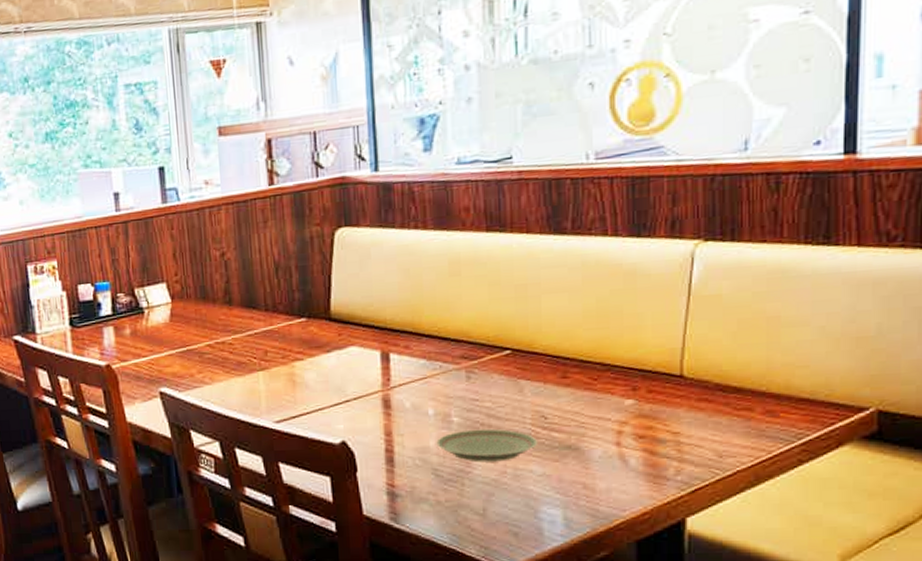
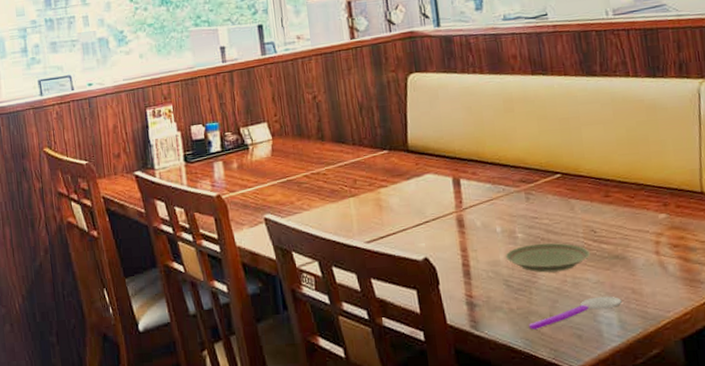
spoon: none [458,490,569,525] -> present [529,296,622,330]

